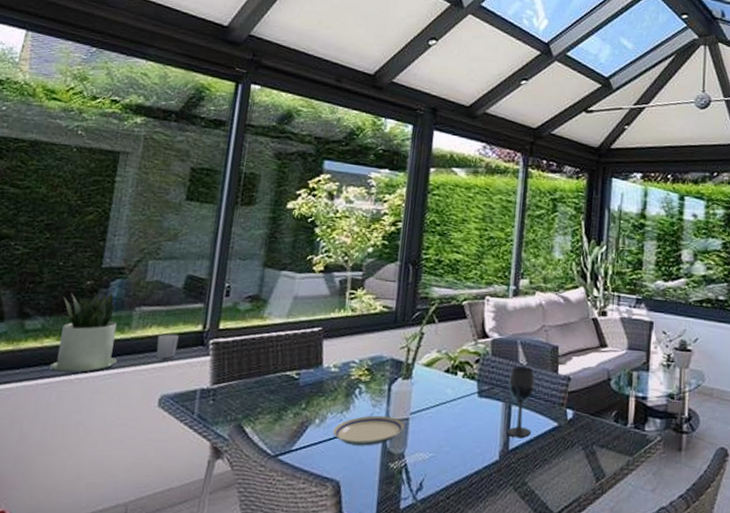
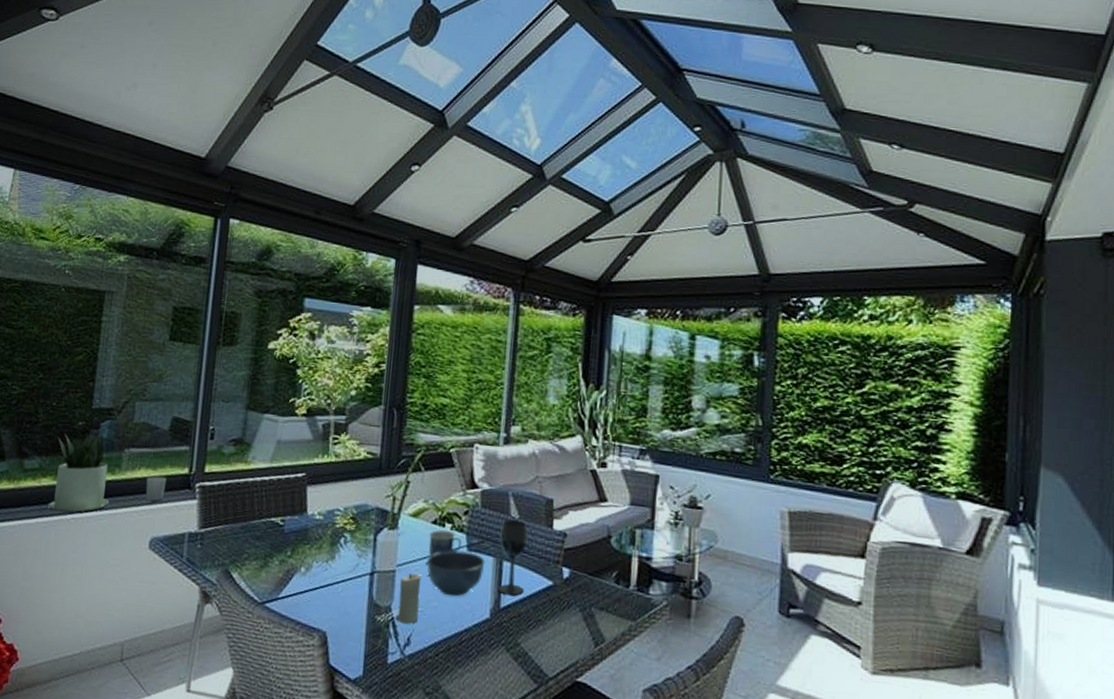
plate: present [333,415,404,446] -> none [318,566,391,597]
candle: none [409,420,434,469] -> present [396,572,422,624]
bowl: none [439,397,495,441] -> present [427,550,486,597]
cup: none [441,378,473,405] -> present [428,530,461,557]

